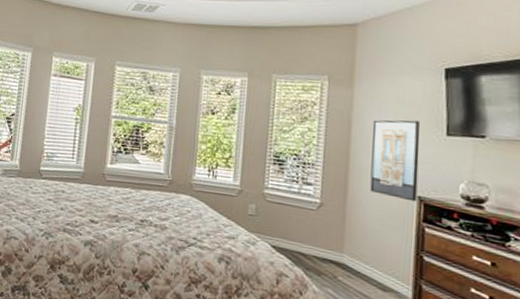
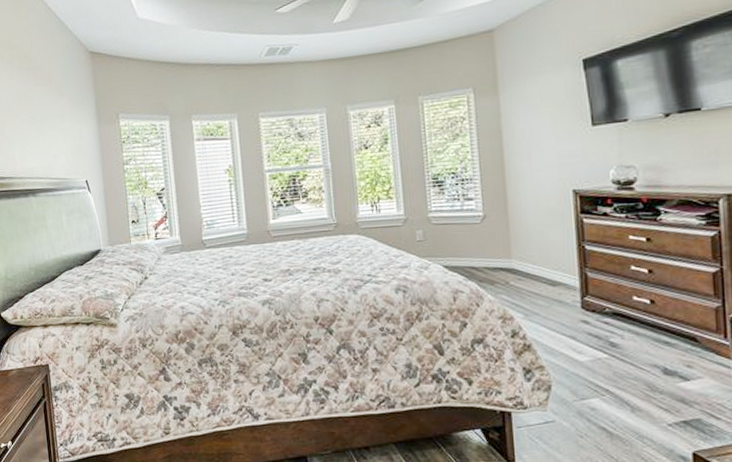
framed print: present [370,120,420,202] -> none [521,116,572,196]

